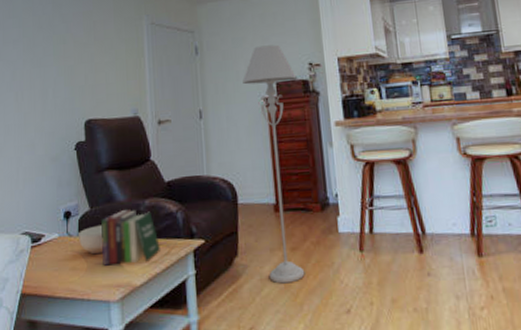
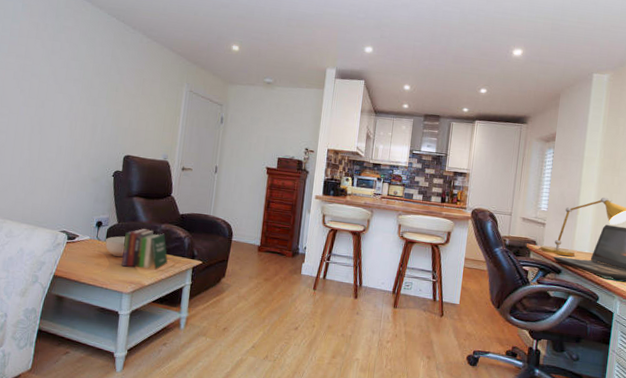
floor lamp: present [242,44,305,284] -> none [244,127,295,303]

